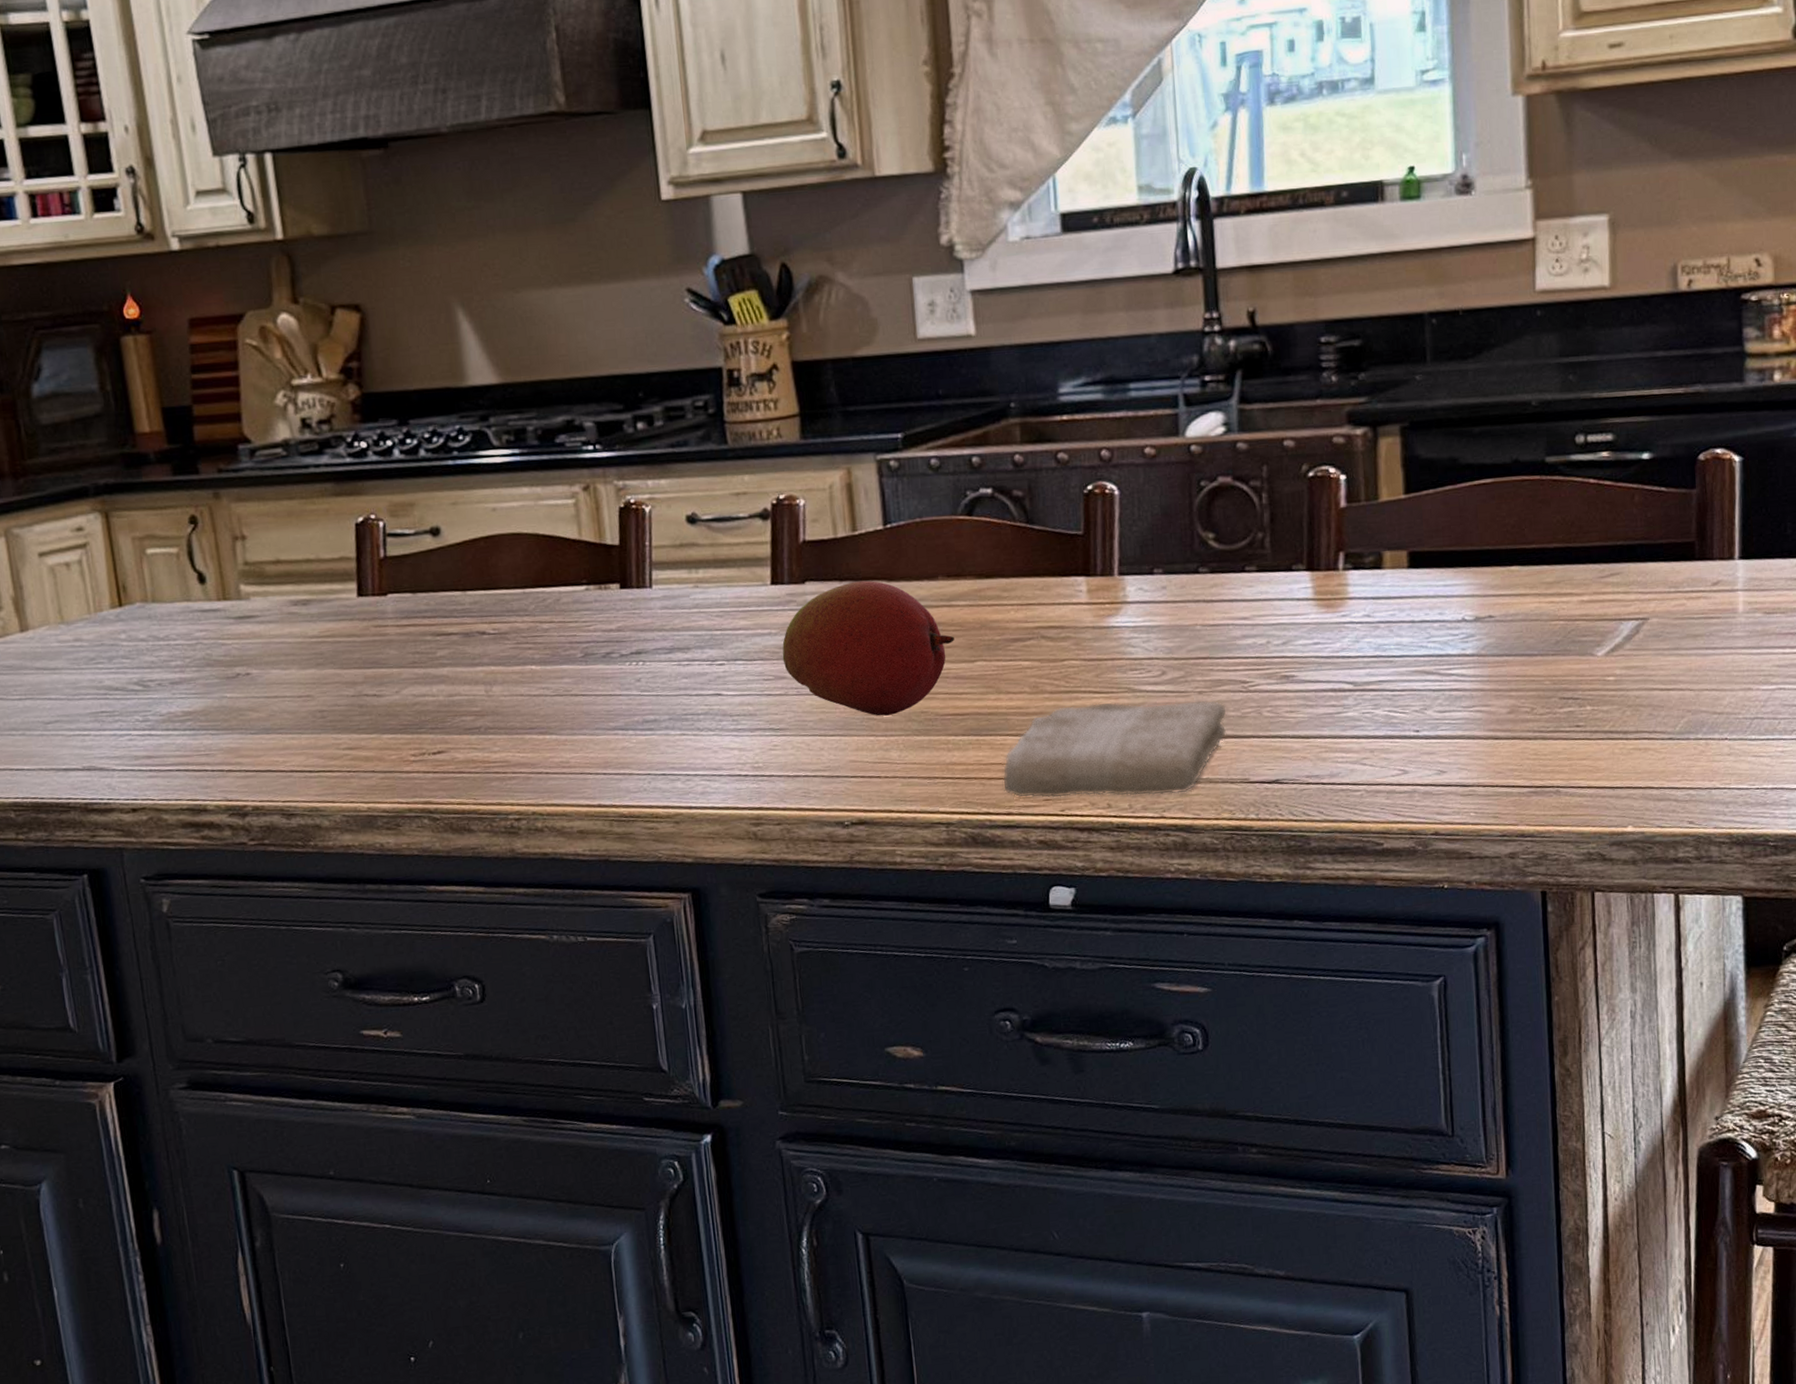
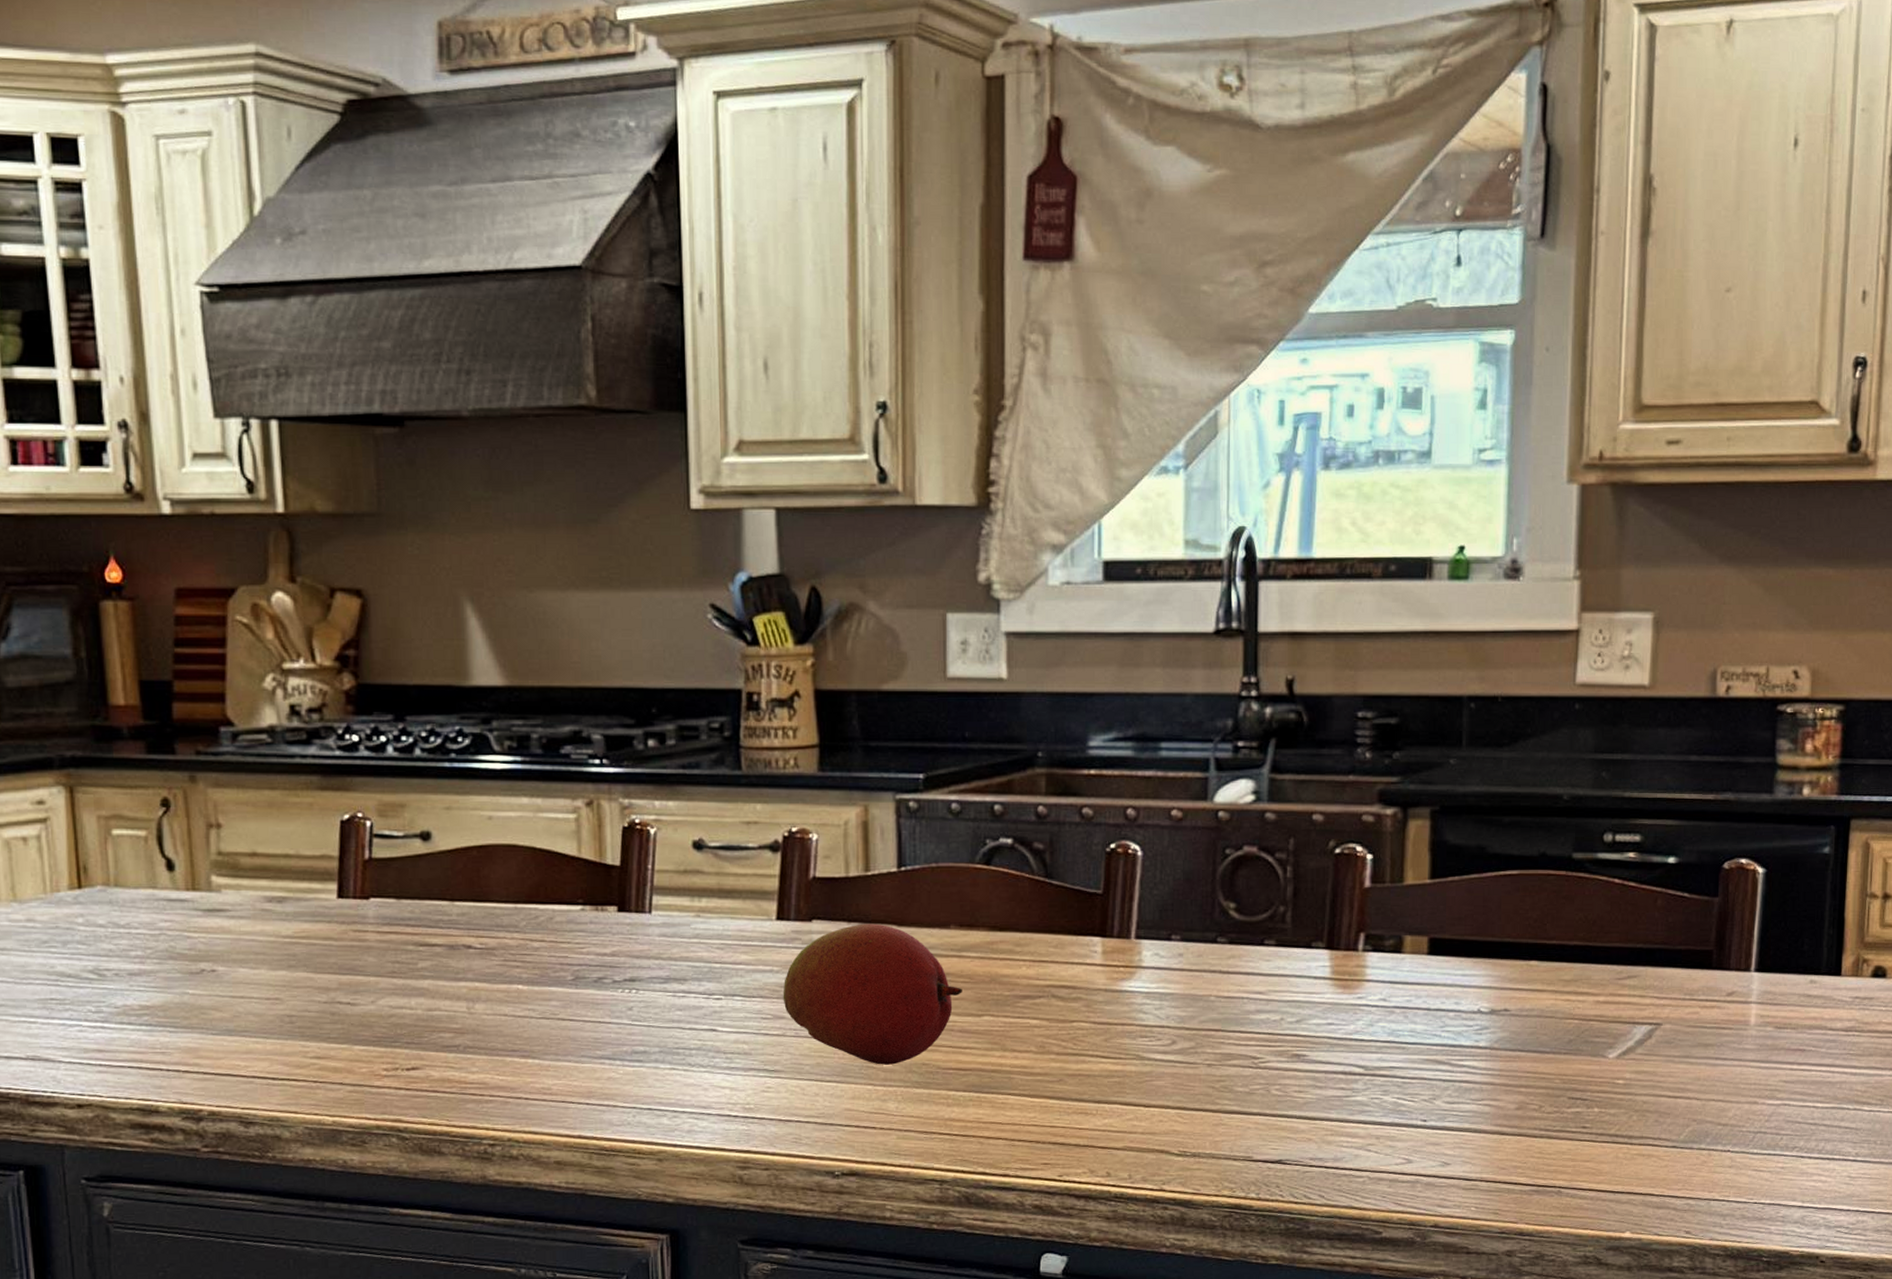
washcloth: present [1002,699,1228,799] -> none [1001,1067,1236,1167]

